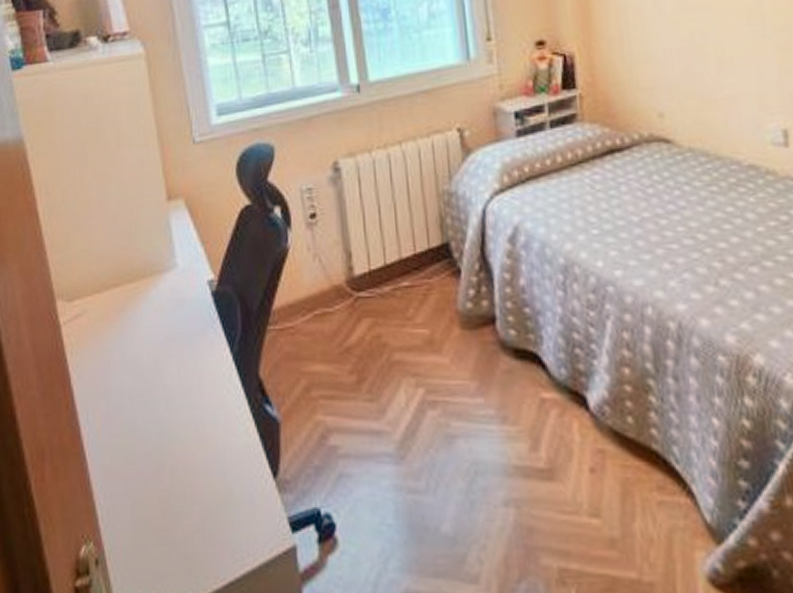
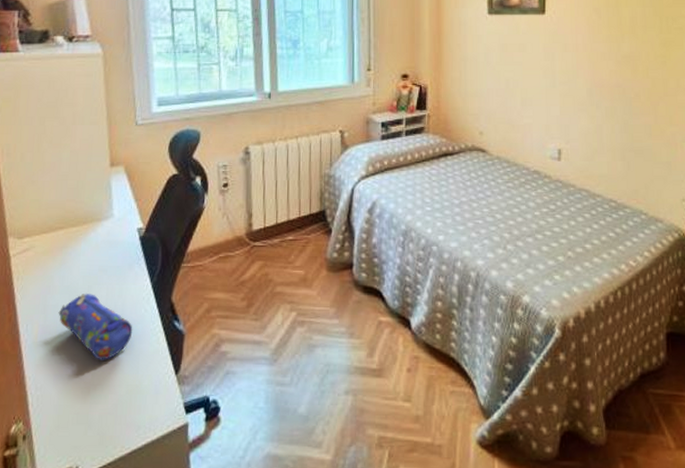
pencil case: none [122,370,215,460] -> present [58,294,133,360]

